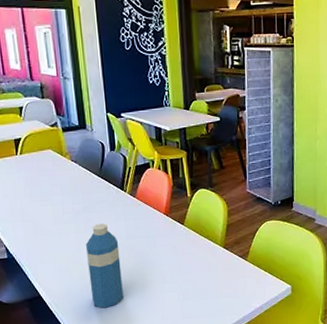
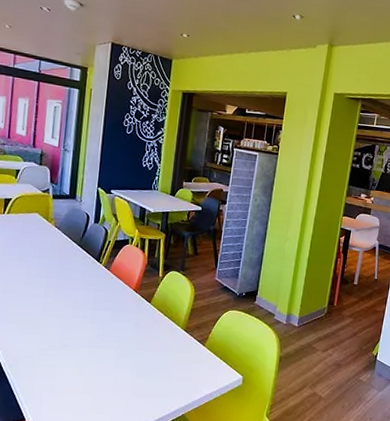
water bottle: present [86,223,124,308] -> none [47,290,85,376]

